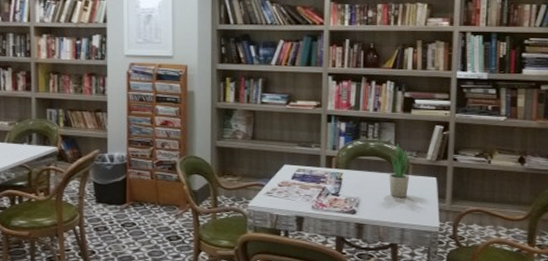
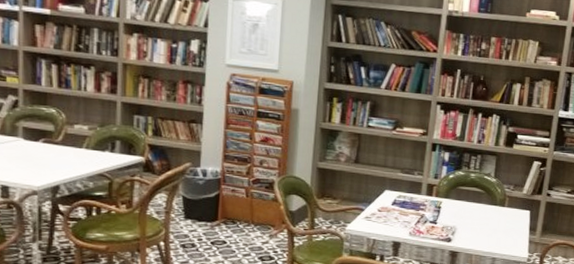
potted plant: present [389,143,413,198] -> none [485,176,511,228]

